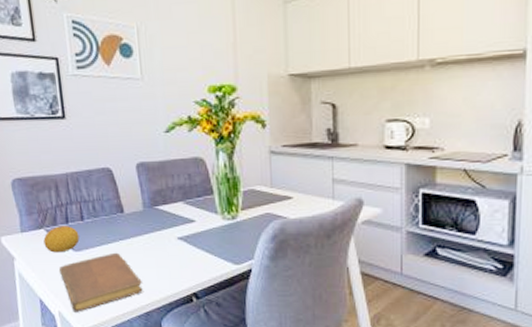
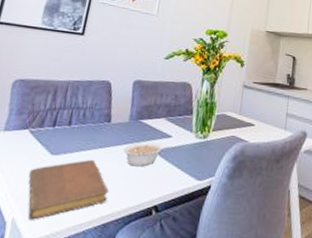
fruit: present [43,226,80,253] -> none [22,128,62,155]
legume: none [145,228,195,256] -> present [123,141,169,167]

